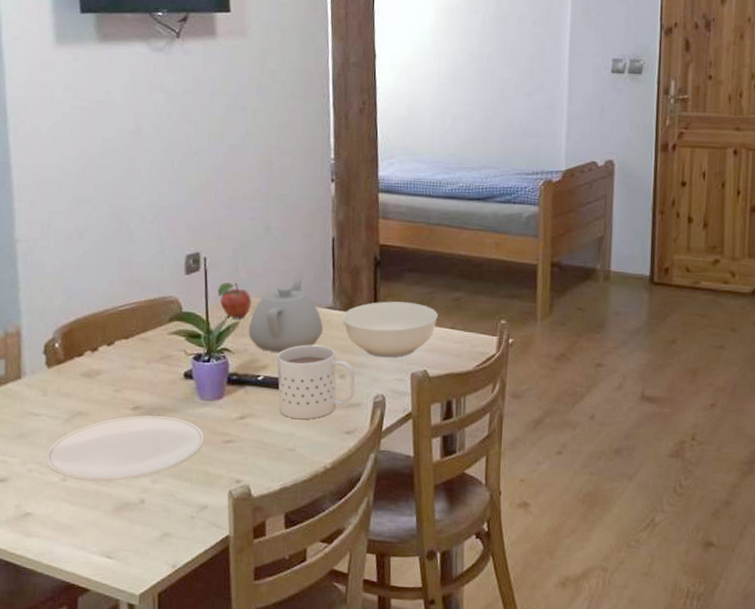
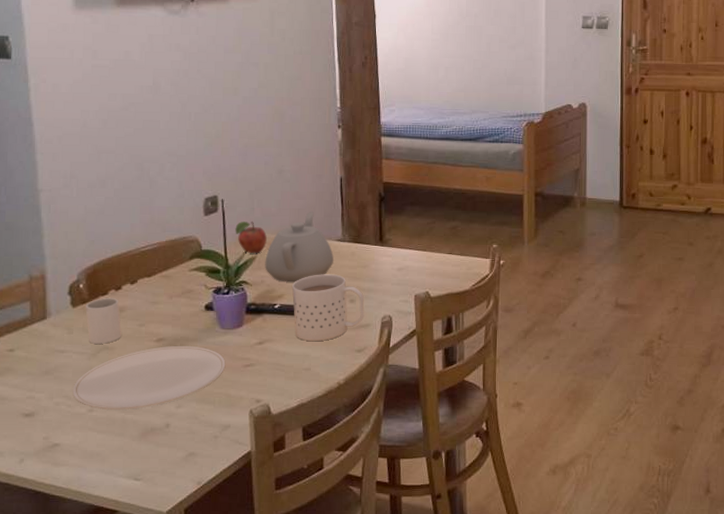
cup: none [60,359,98,409] -> present [85,298,122,344]
bowl: present [342,301,438,358] -> none [351,232,437,282]

